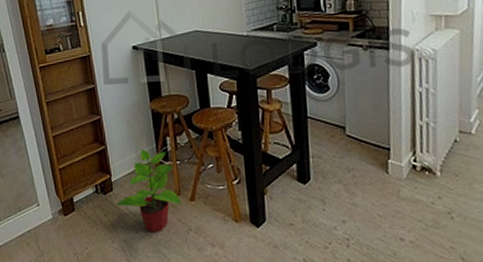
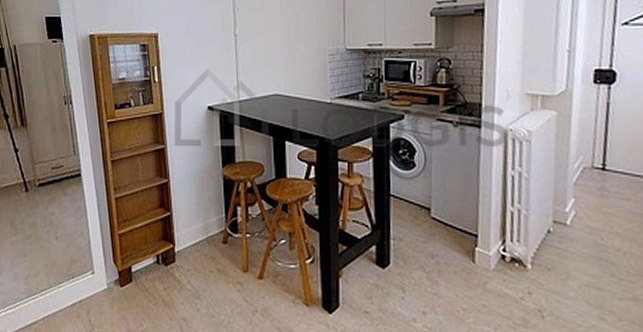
potted plant: present [116,149,181,232] -> none [178,219,249,312]

